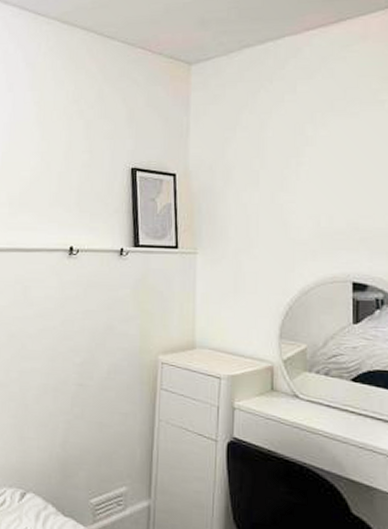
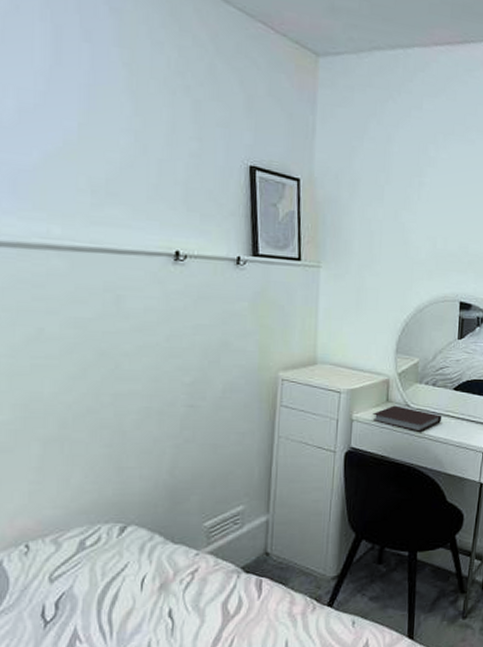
notebook: none [256,395,339,427] -> present [372,405,442,432]

